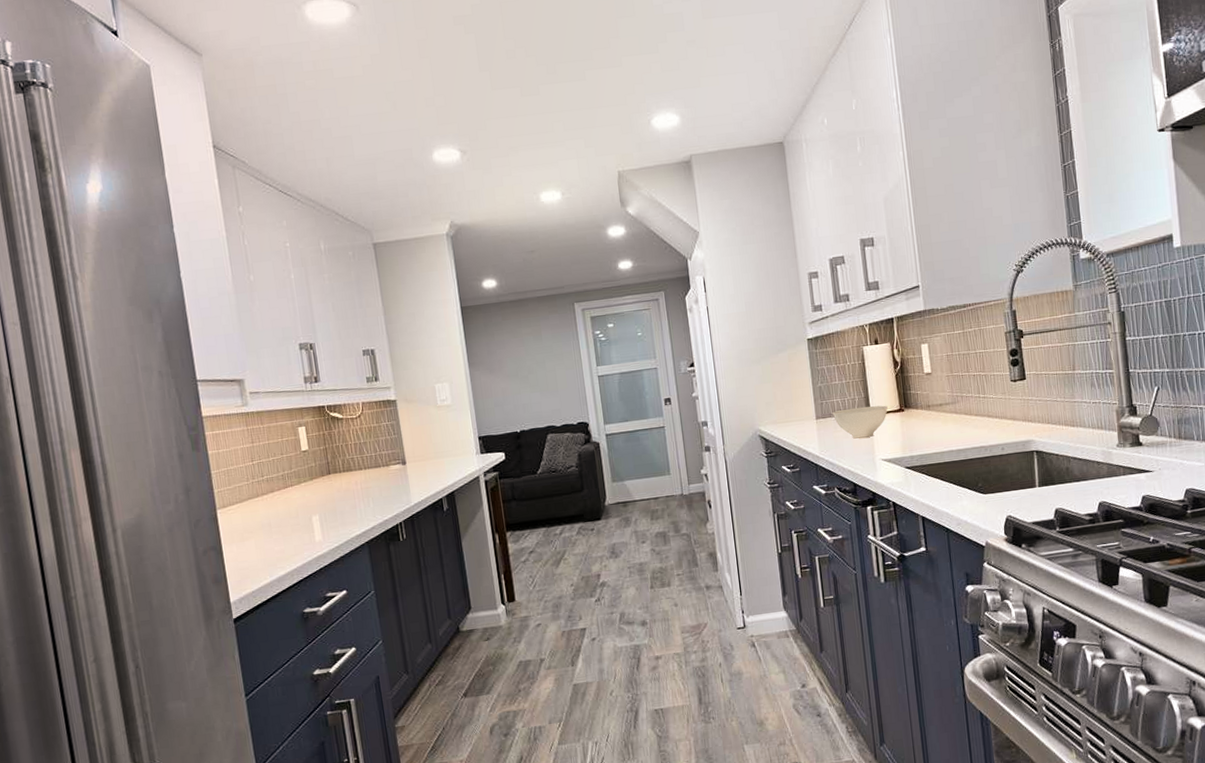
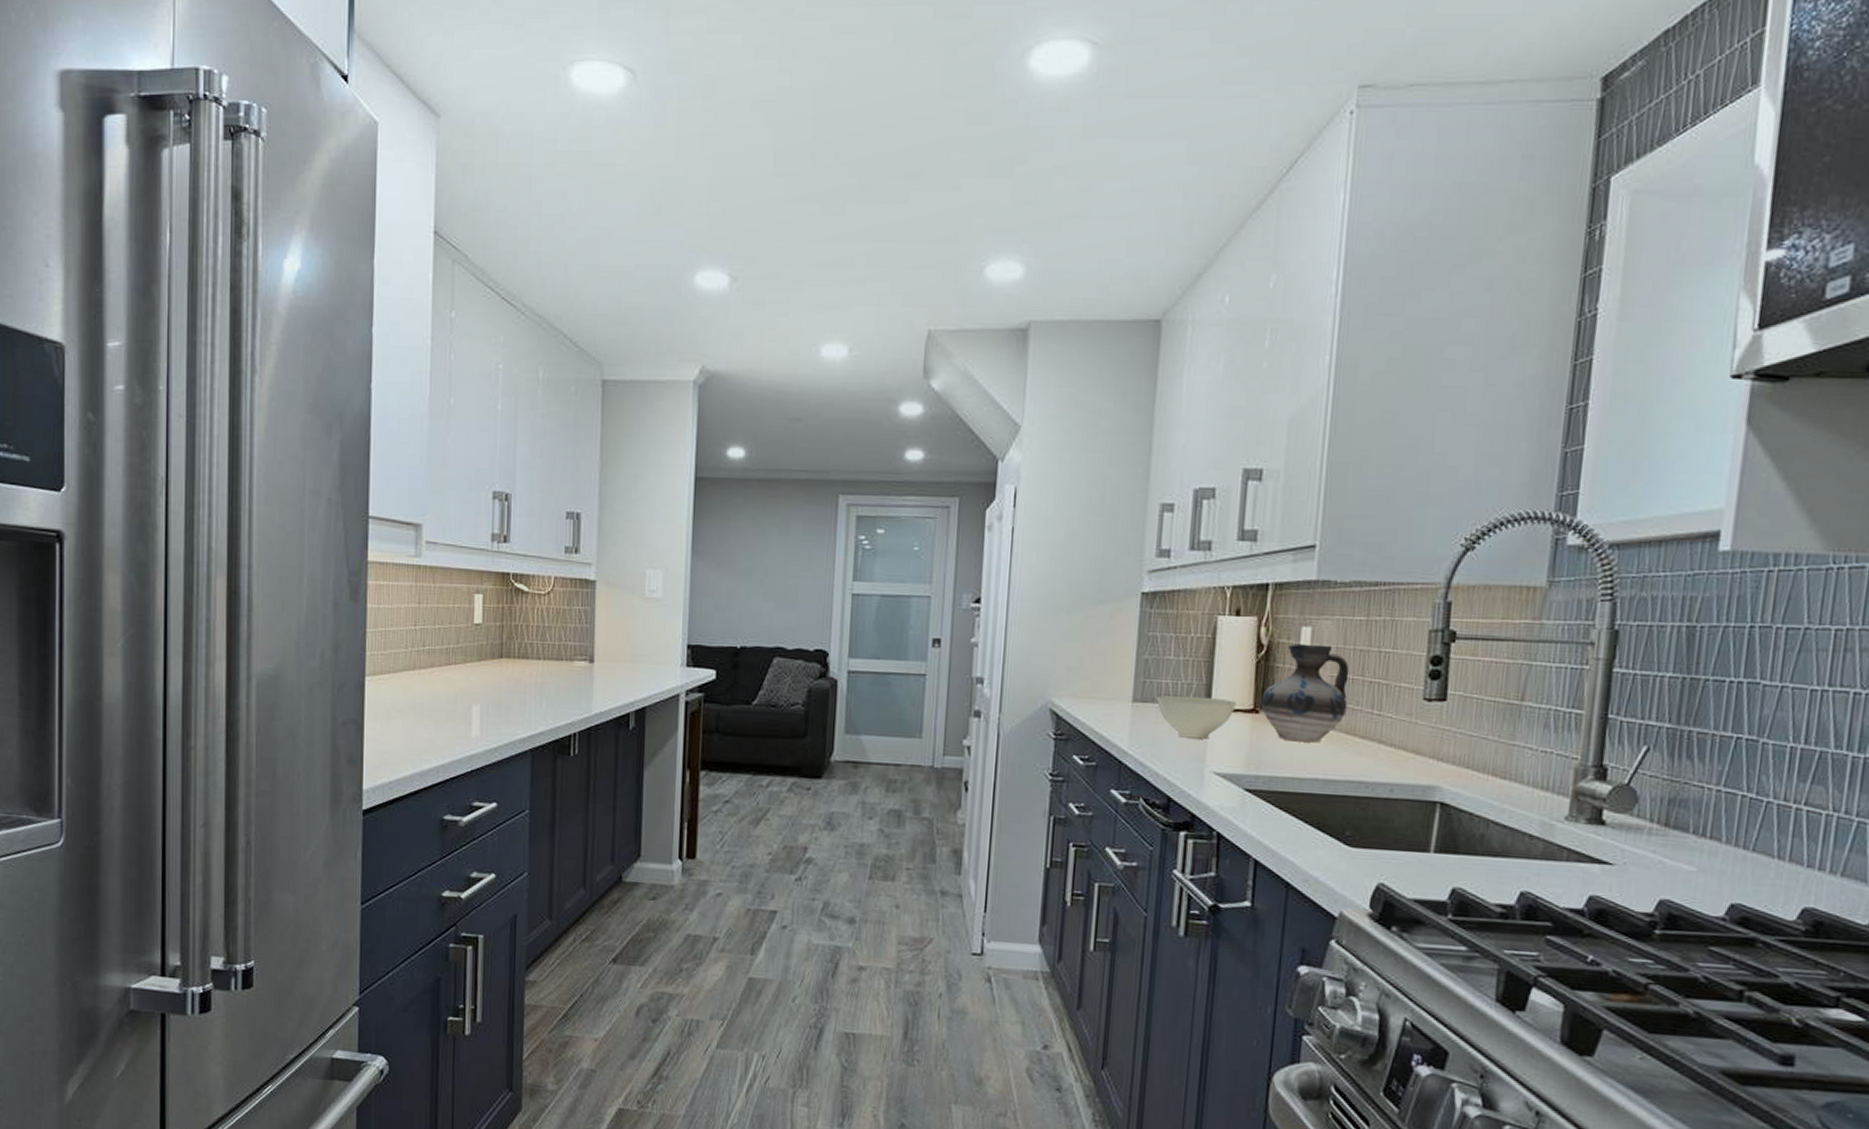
ceramic jug: none [904,354,963,428] -> present [1260,643,1350,743]

